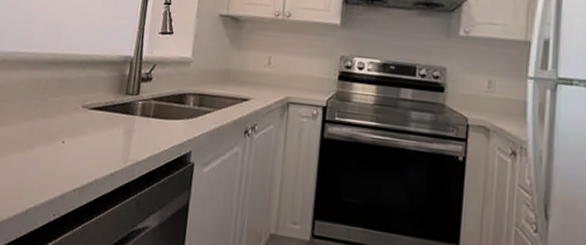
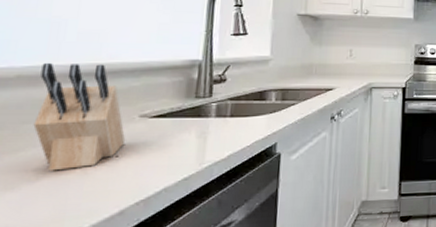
knife block: none [10,49,71,149] -> present [33,62,126,171]

